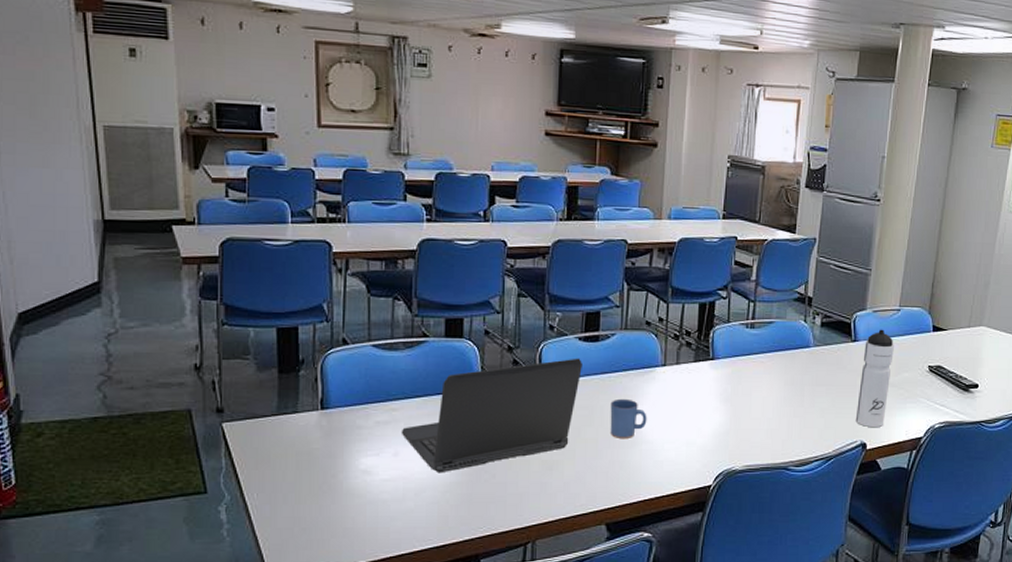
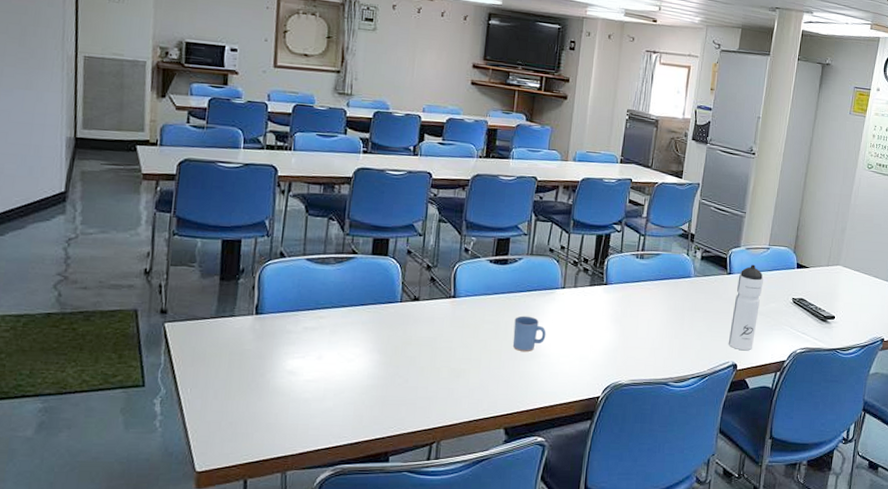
laptop computer: present [401,358,582,473] -> none [326,278,492,377]

